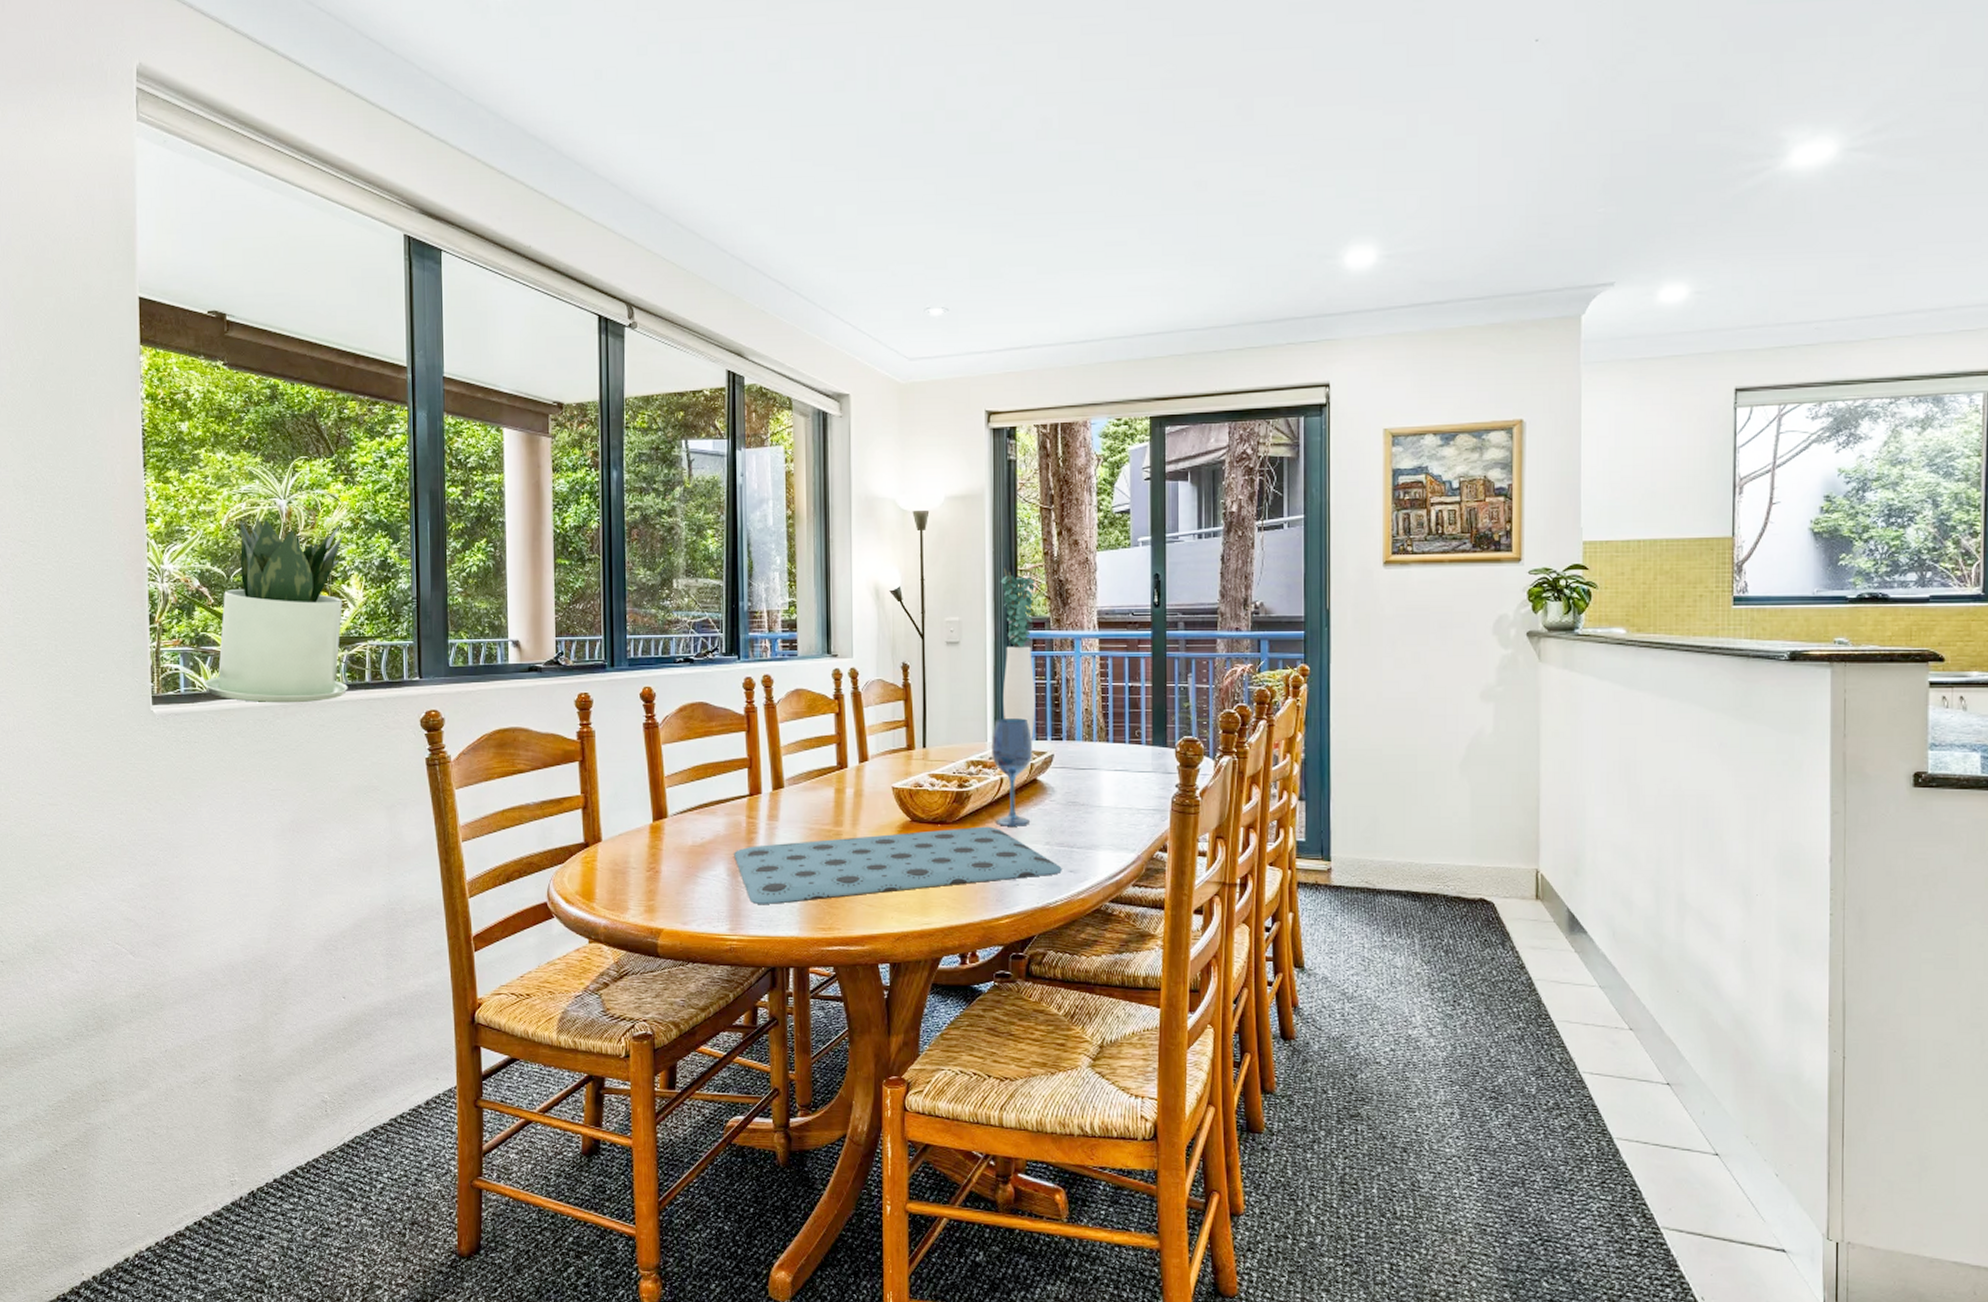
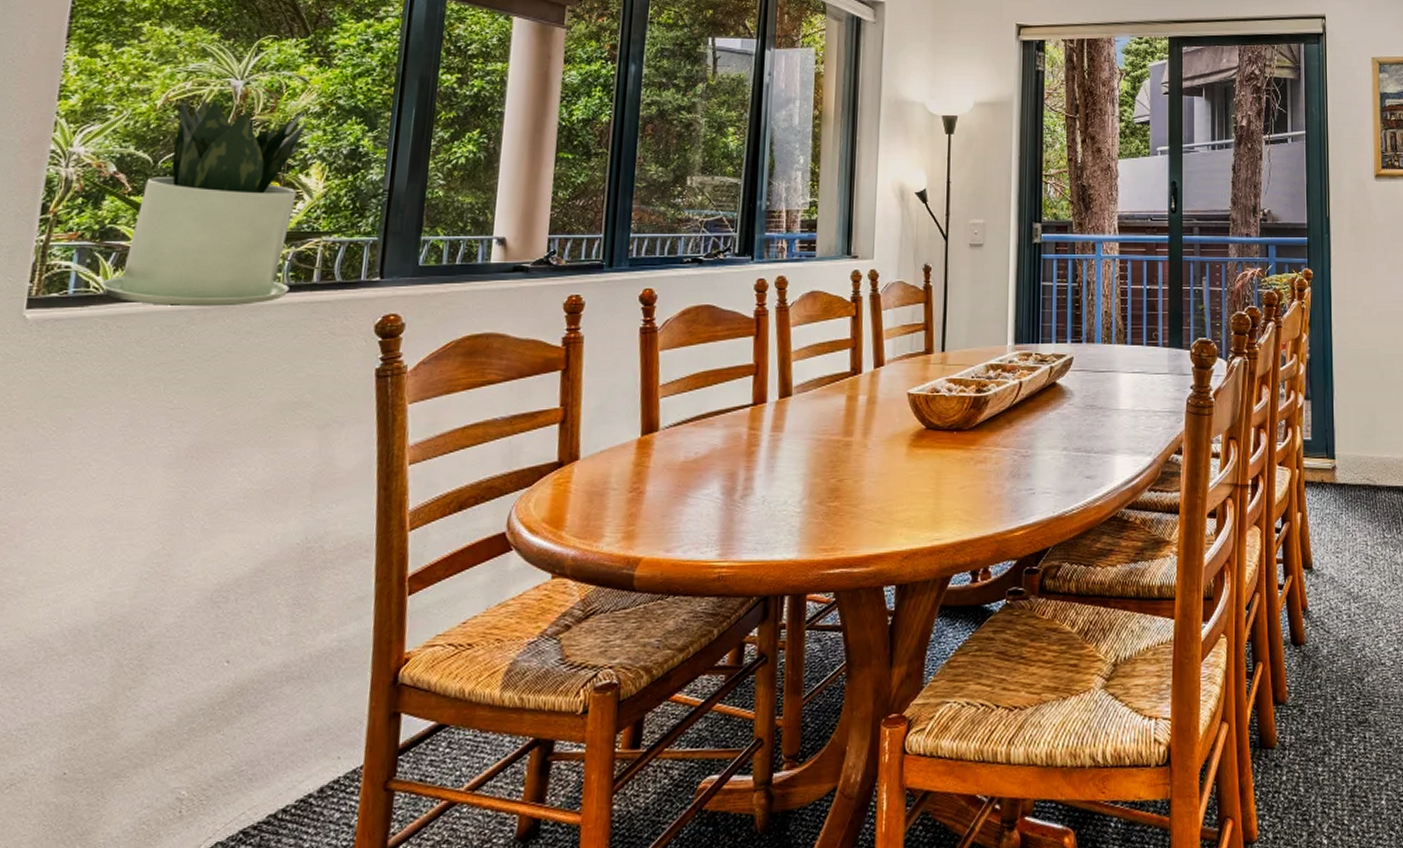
placemat: present [734,826,1062,904] -> none [731,432,1079,525]
wineglass: present [991,718,1033,826] -> none [1011,321,1053,432]
vase: present [1000,568,1036,743] -> none [1024,173,1059,346]

